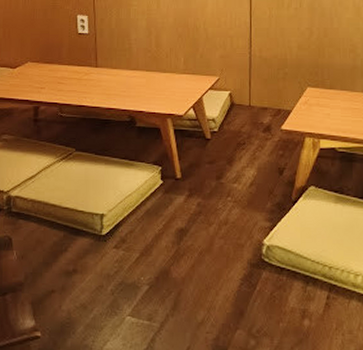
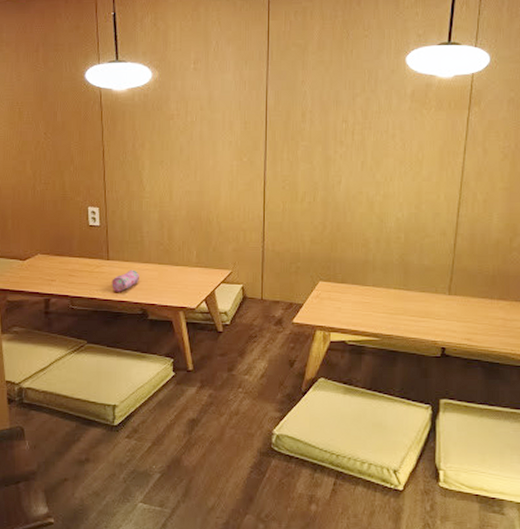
pencil case: none [100,77,127,99] -> present [112,269,139,292]

